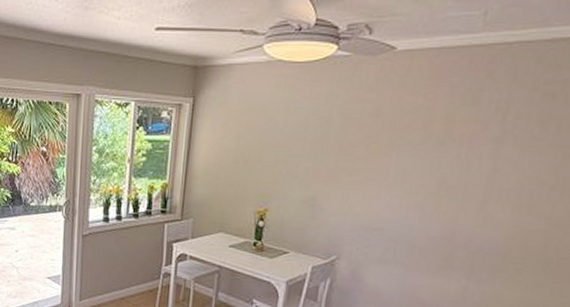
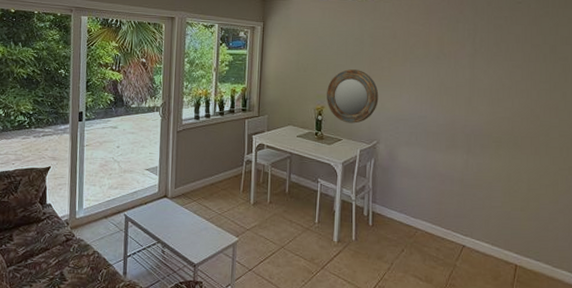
home mirror: none [271,160,346,232] -> present [326,69,379,124]

